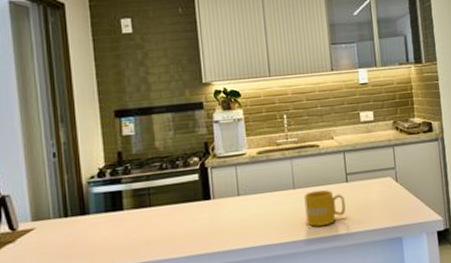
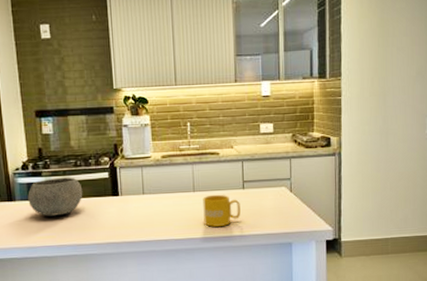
bowl: none [104,182,170,230] -> present [28,177,83,216]

